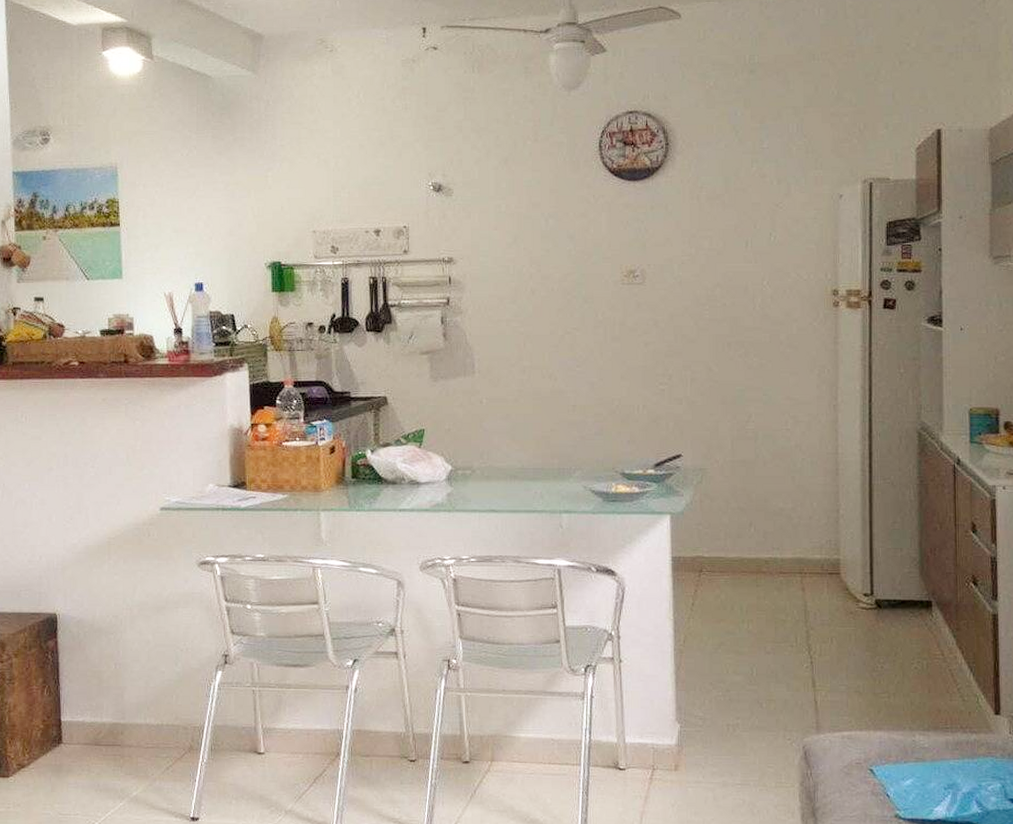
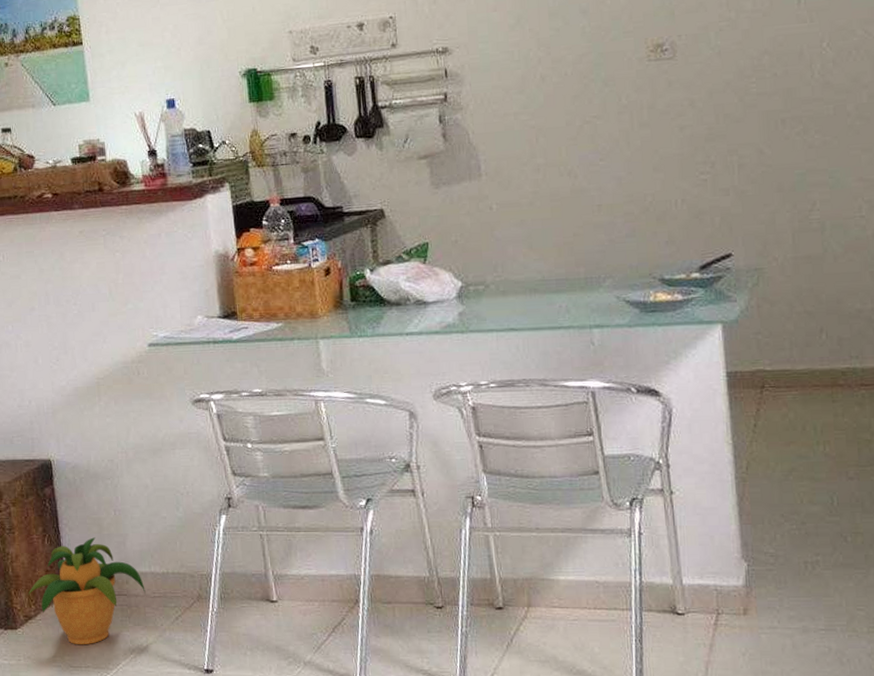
potted plant: none [23,689,139,794] -> present [28,537,146,645]

